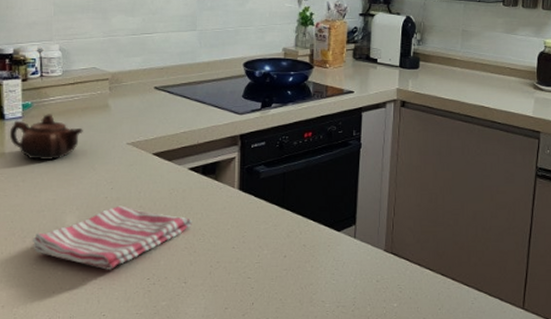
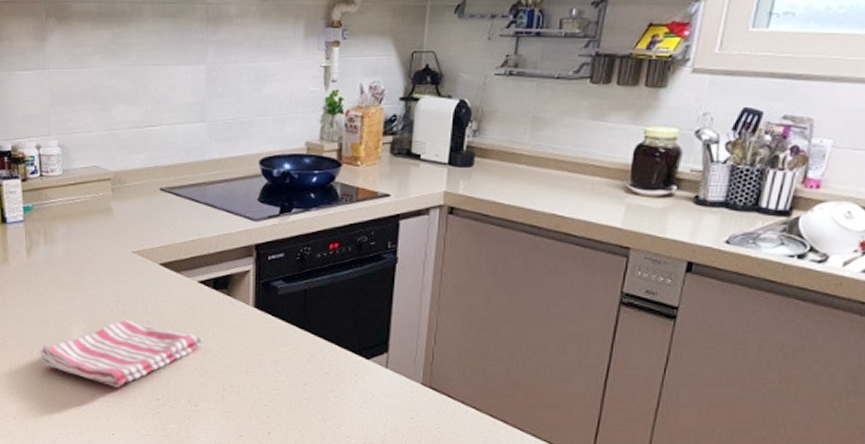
teapot: present [9,114,83,160] -> none [11,217,86,268]

